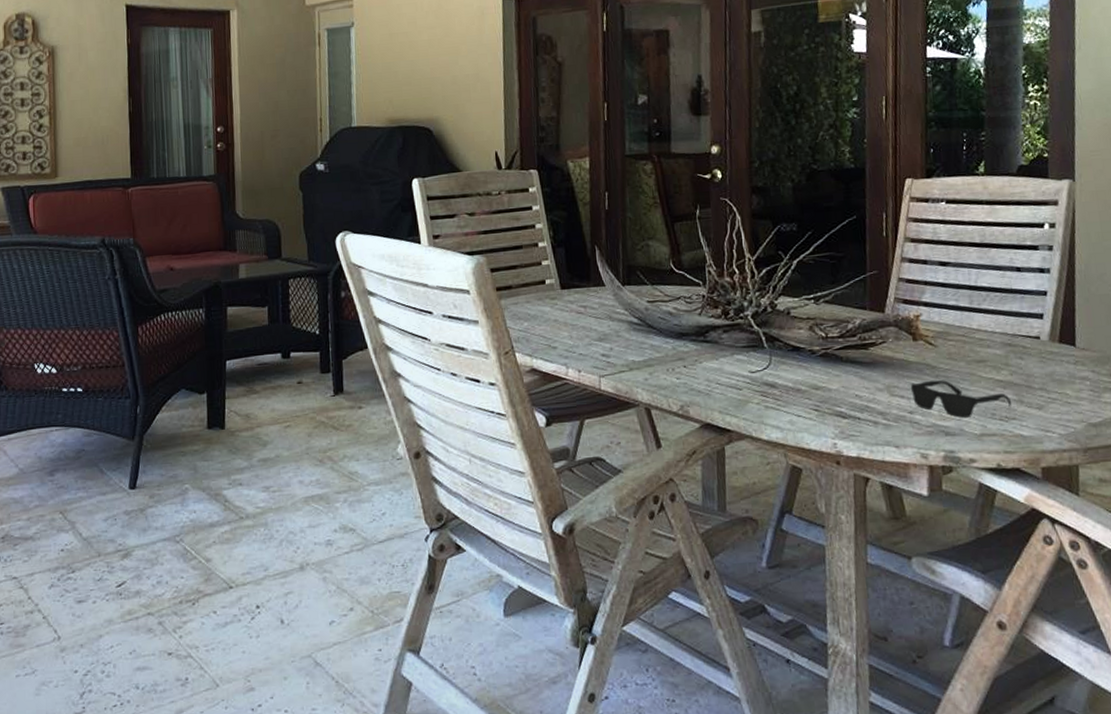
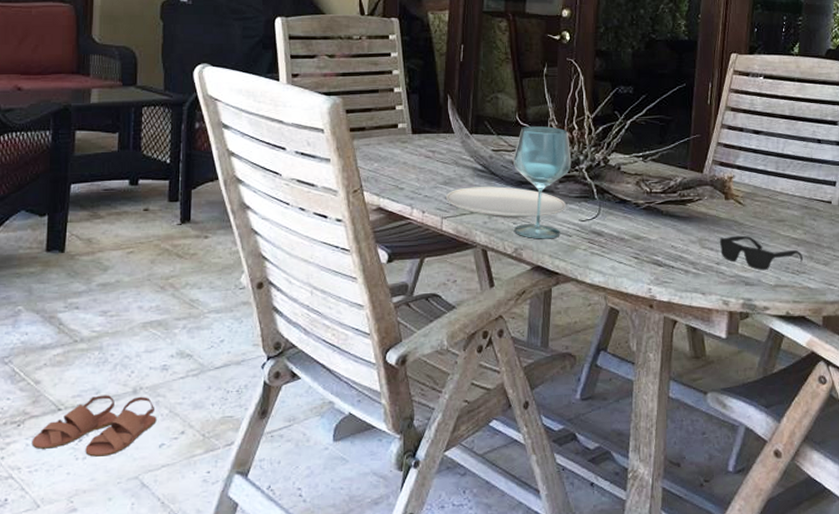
sandal: none [207,571,325,635] -> present [32,395,157,457]
plate: none [601,340,734,374] -> present [445,186,567,218]
wine glass: none [671,272,736,395] -> present [513,125,572,239]

